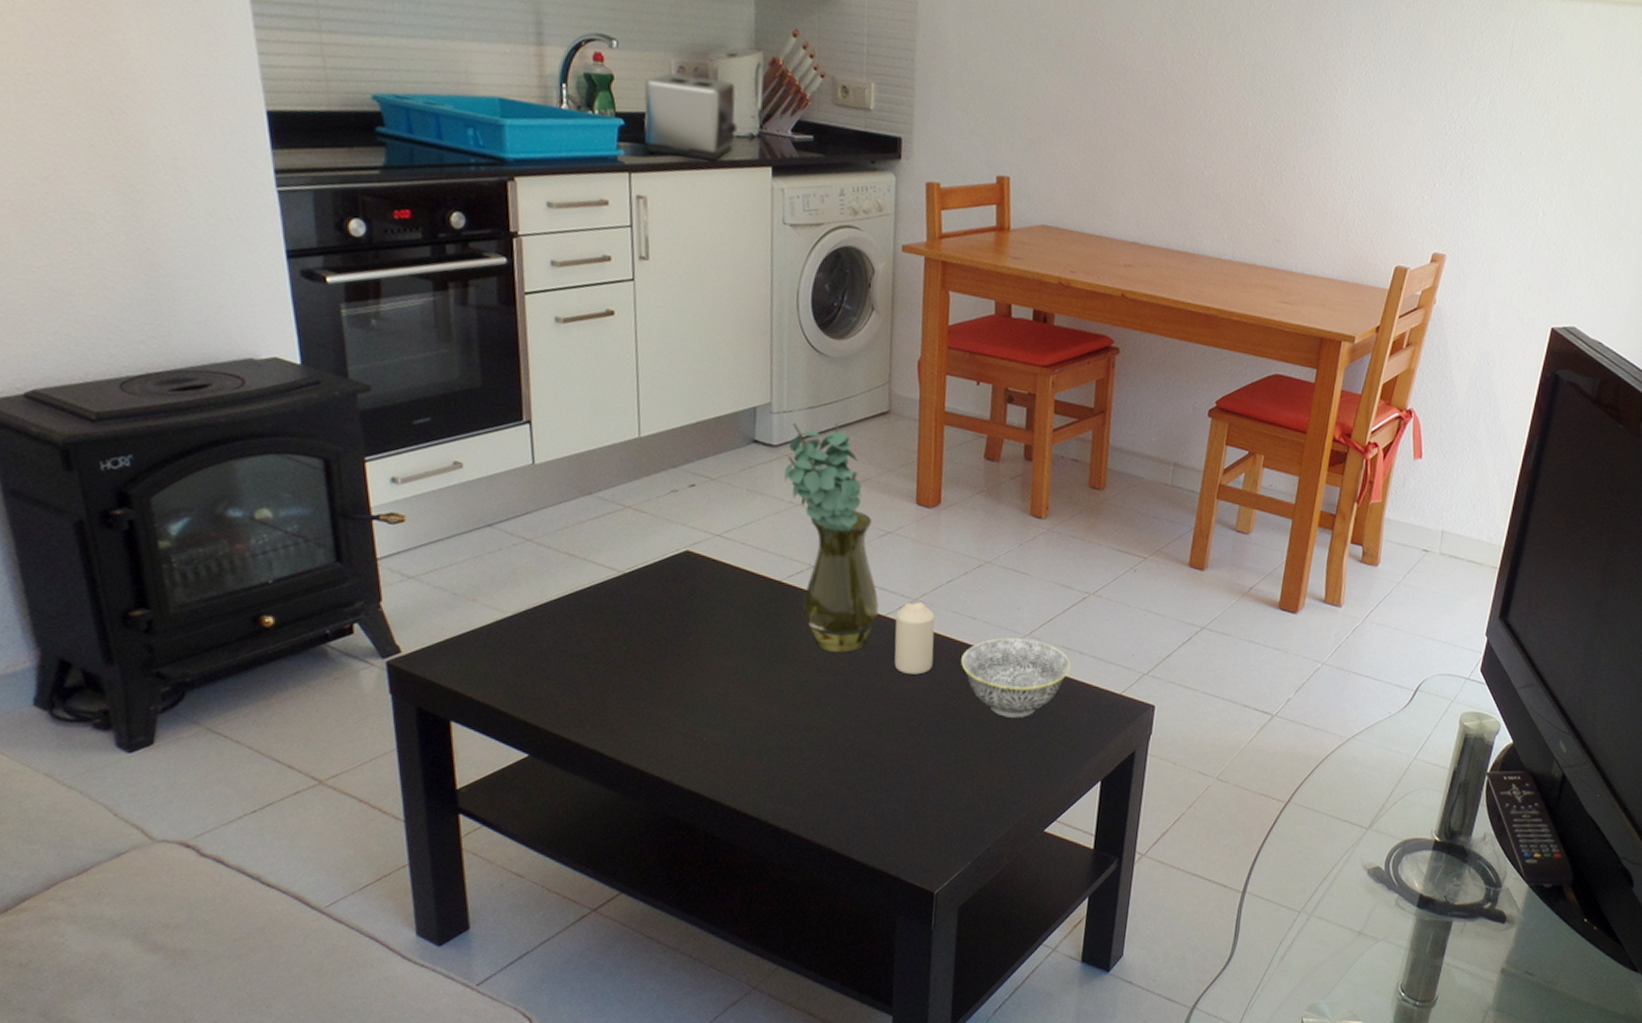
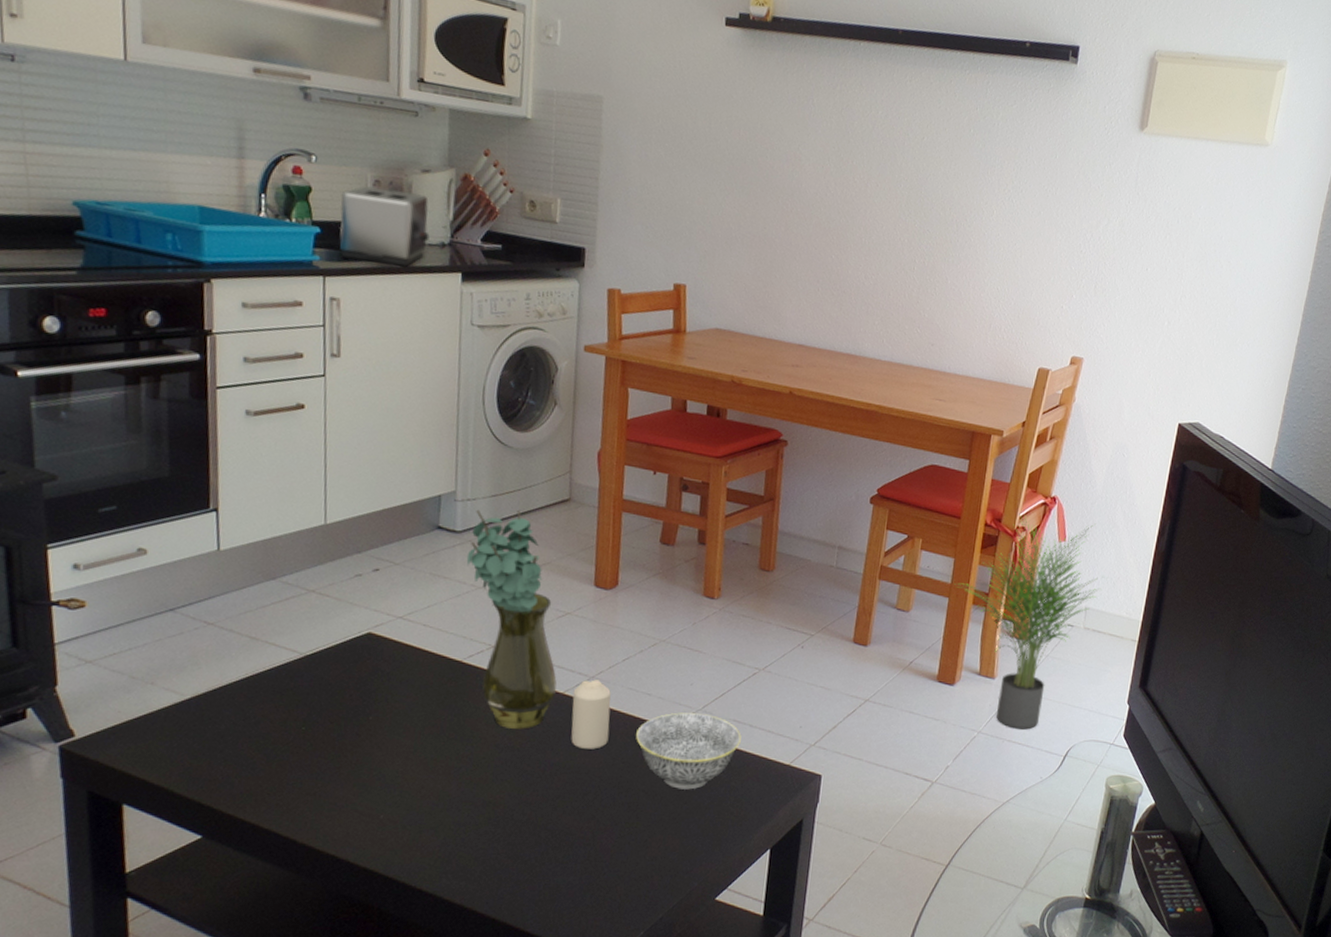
potted plant: none [1298,429,1463,662] -> present [954,514,1104,730]

